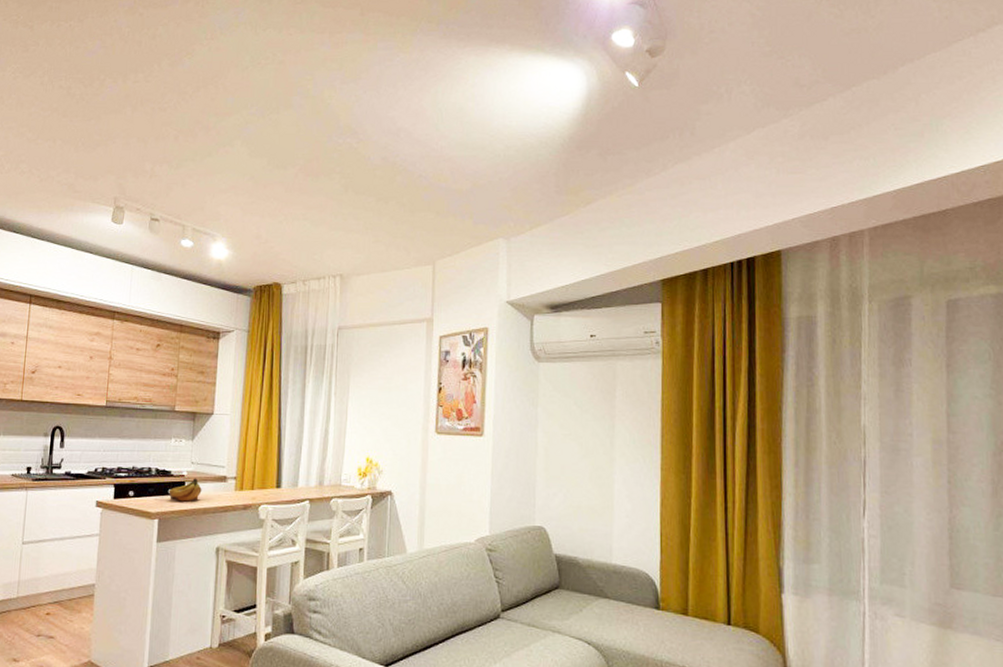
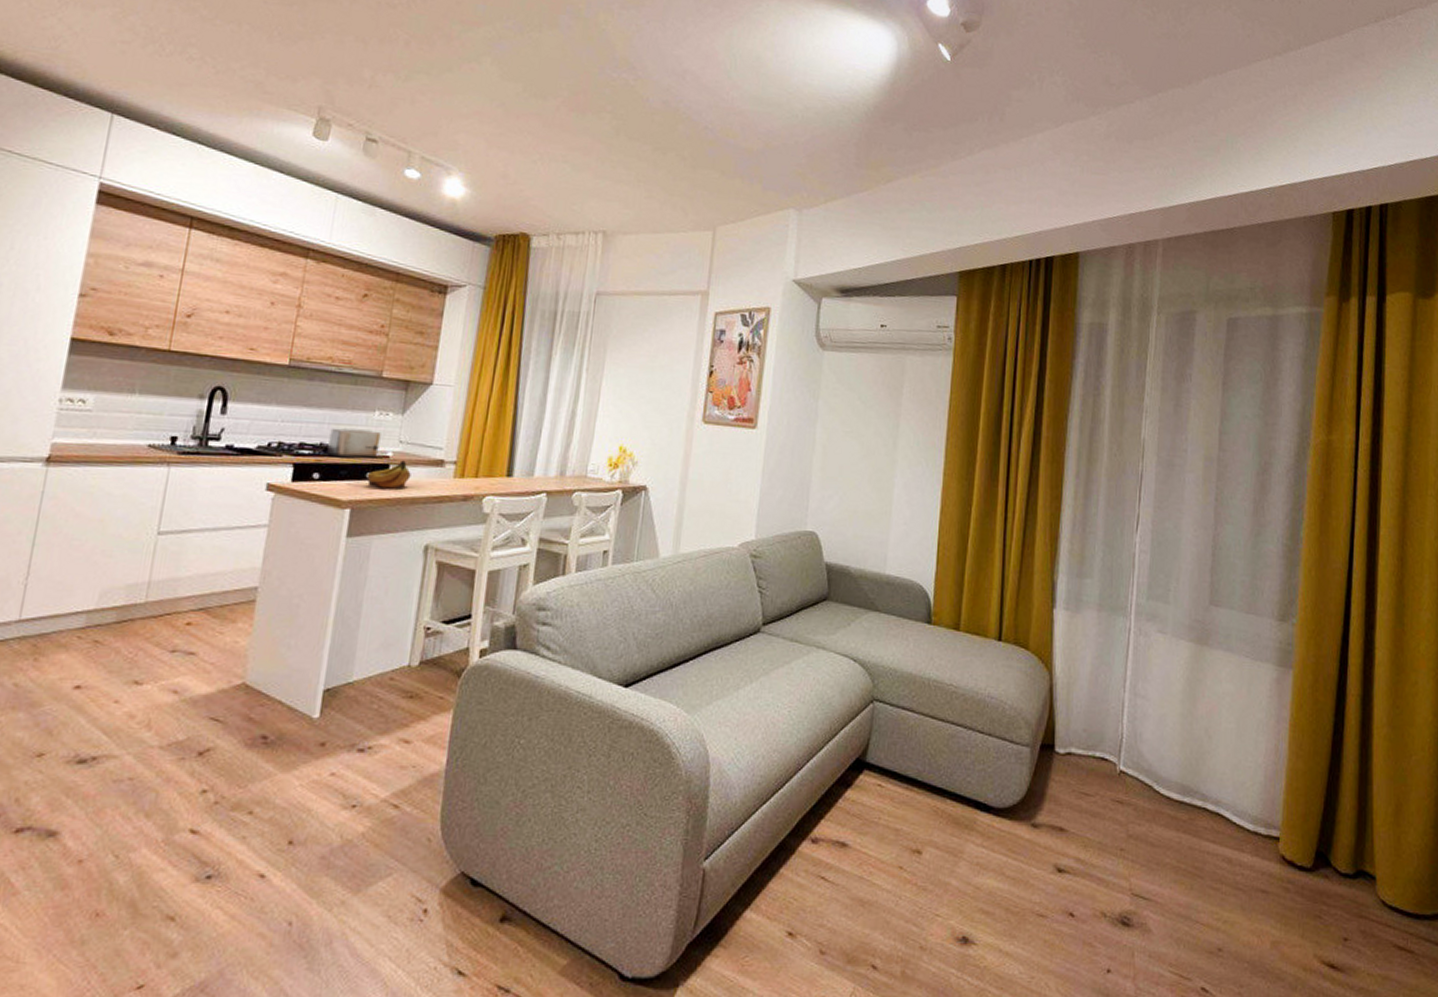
toaster: none [137,454,177,479] -> present [326,428,381,460]

